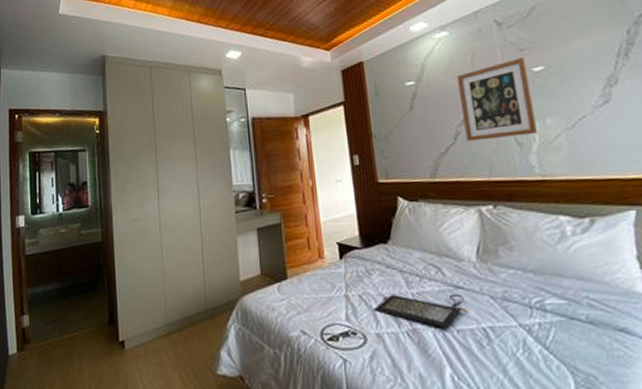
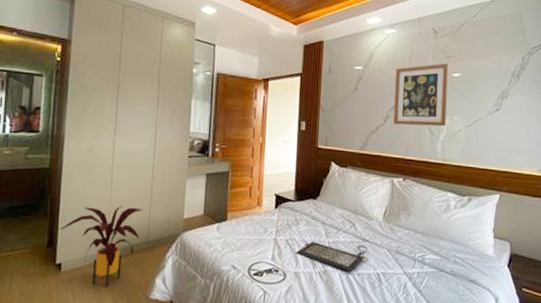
house plant: none [118,274,197,364] -> present [59,206,143,288]

